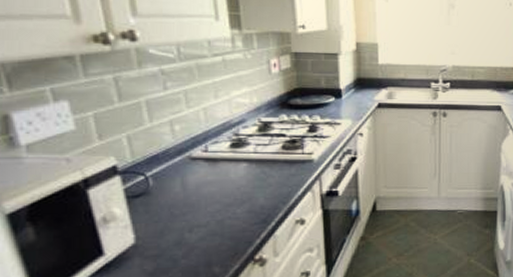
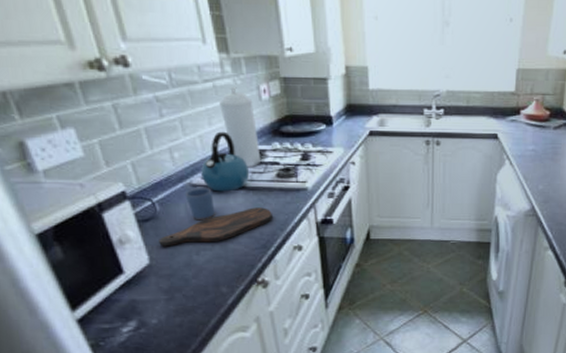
cutting board: none [148,180,275,225] -> present [159,207,272,247]
mug: none [182,161,214,195] -> present [185,188,215,221]
kettle: none [202,104,254,165] -> present [201,131,250,192]
canister: none [227,60,267,140] -> present [219,86,262,168]

